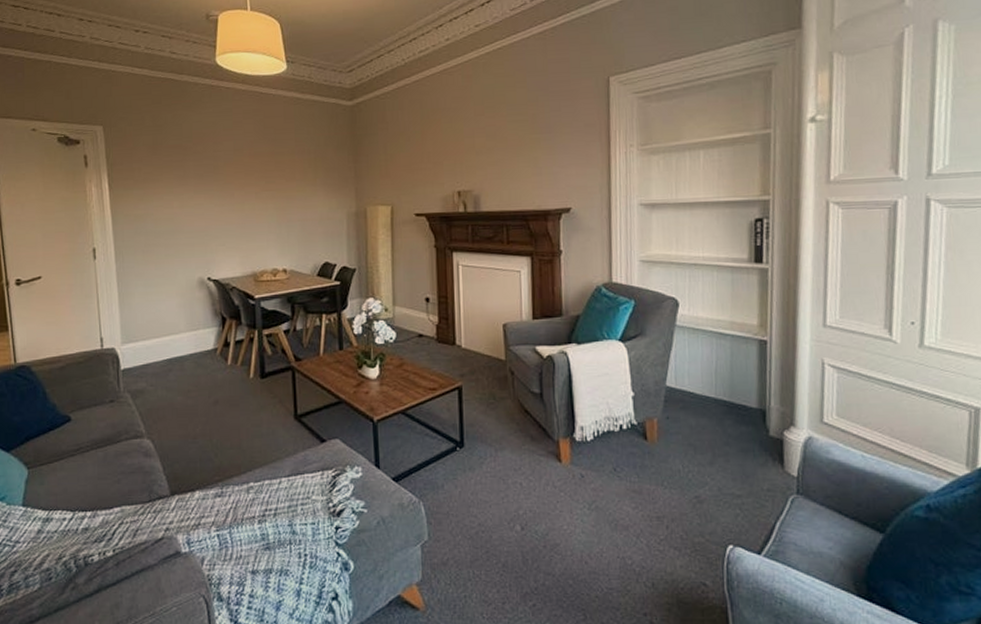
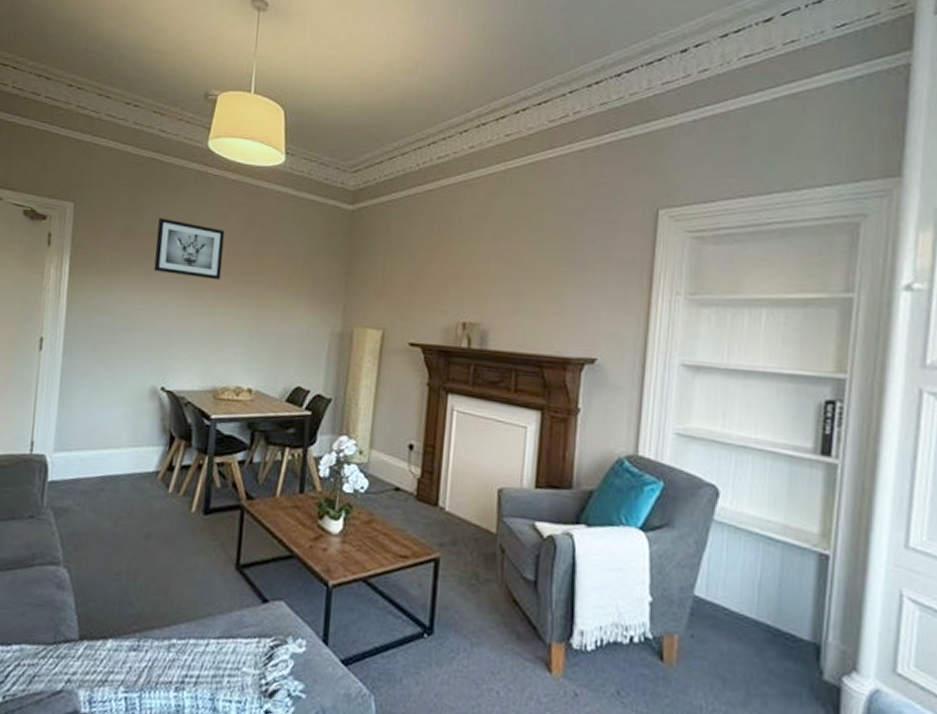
wall art: none [182,131,246,180] -> present [153,218,225,280]

